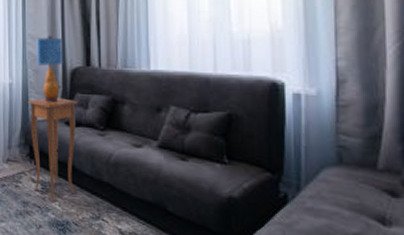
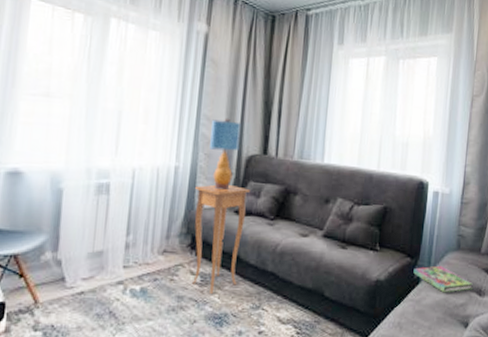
book: none [277,183,370,218] -> present [413,265,473,292]

